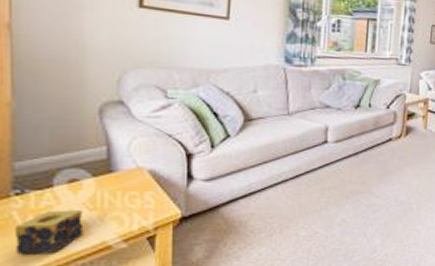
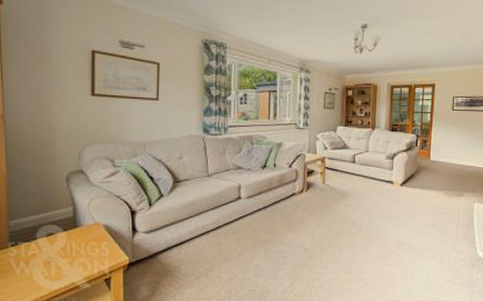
candle: present [15,210,84,255] -> none [12,258,59,292]

